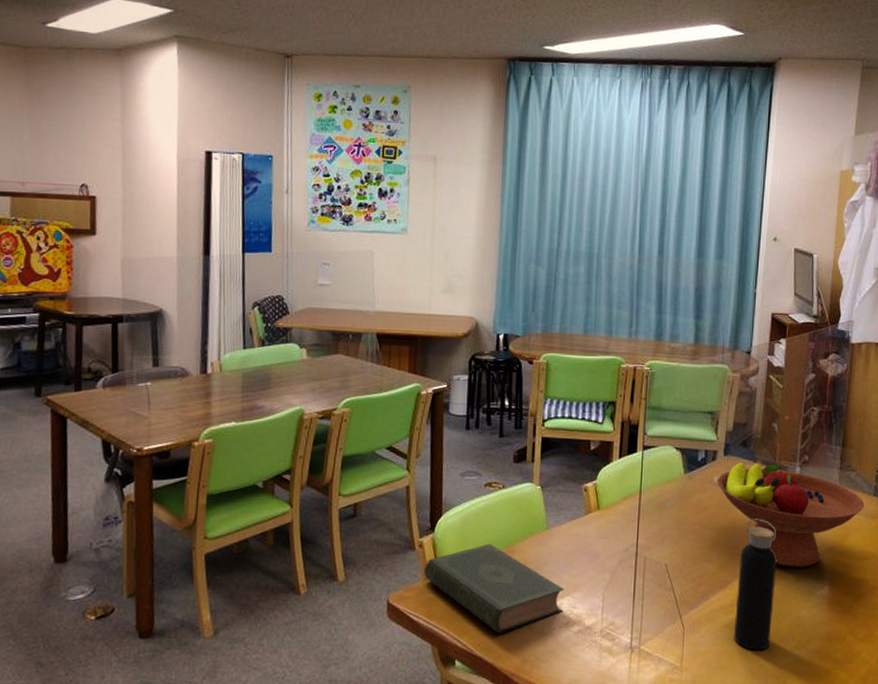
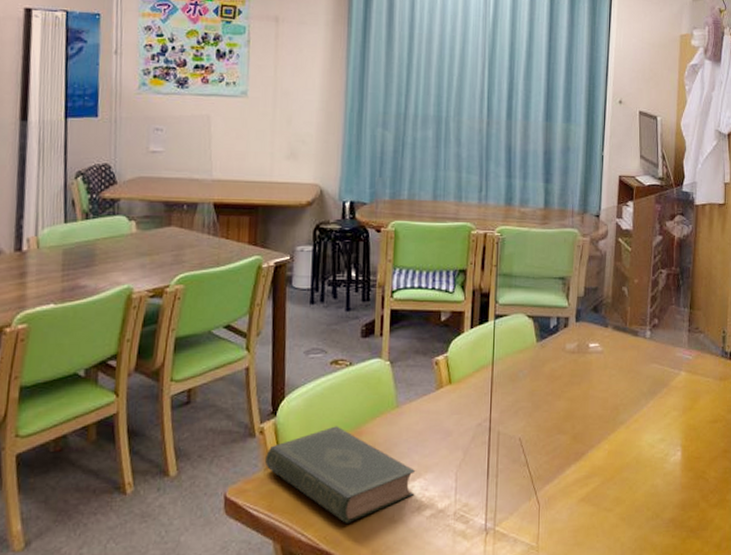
fruit bowl: present [717,462,864,567] -> none [569,328,713,434]
water bottle: present [734,518,777,650] -> none [590,386,630,524]

